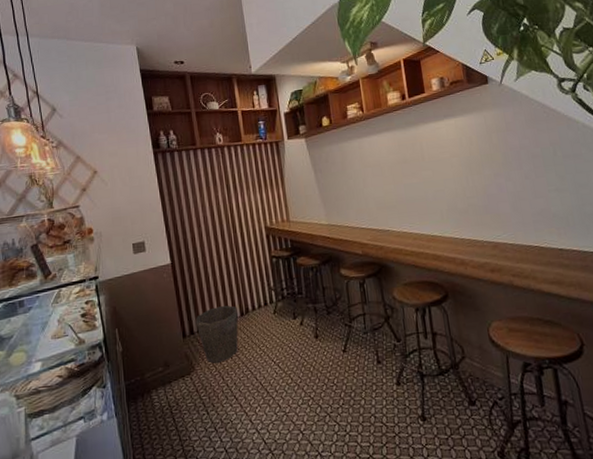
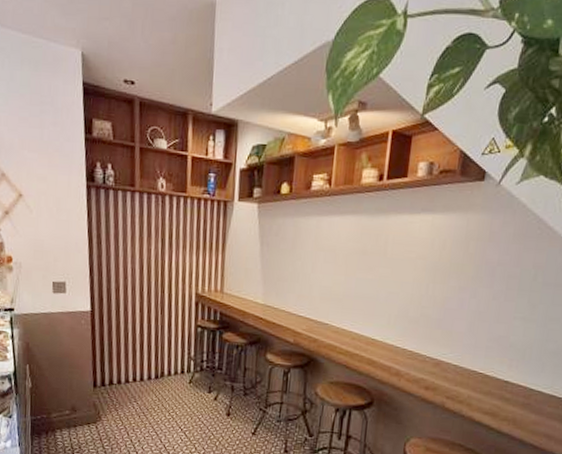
waste bin: present [195,305,238,363] -> none [108,364,153,419]

